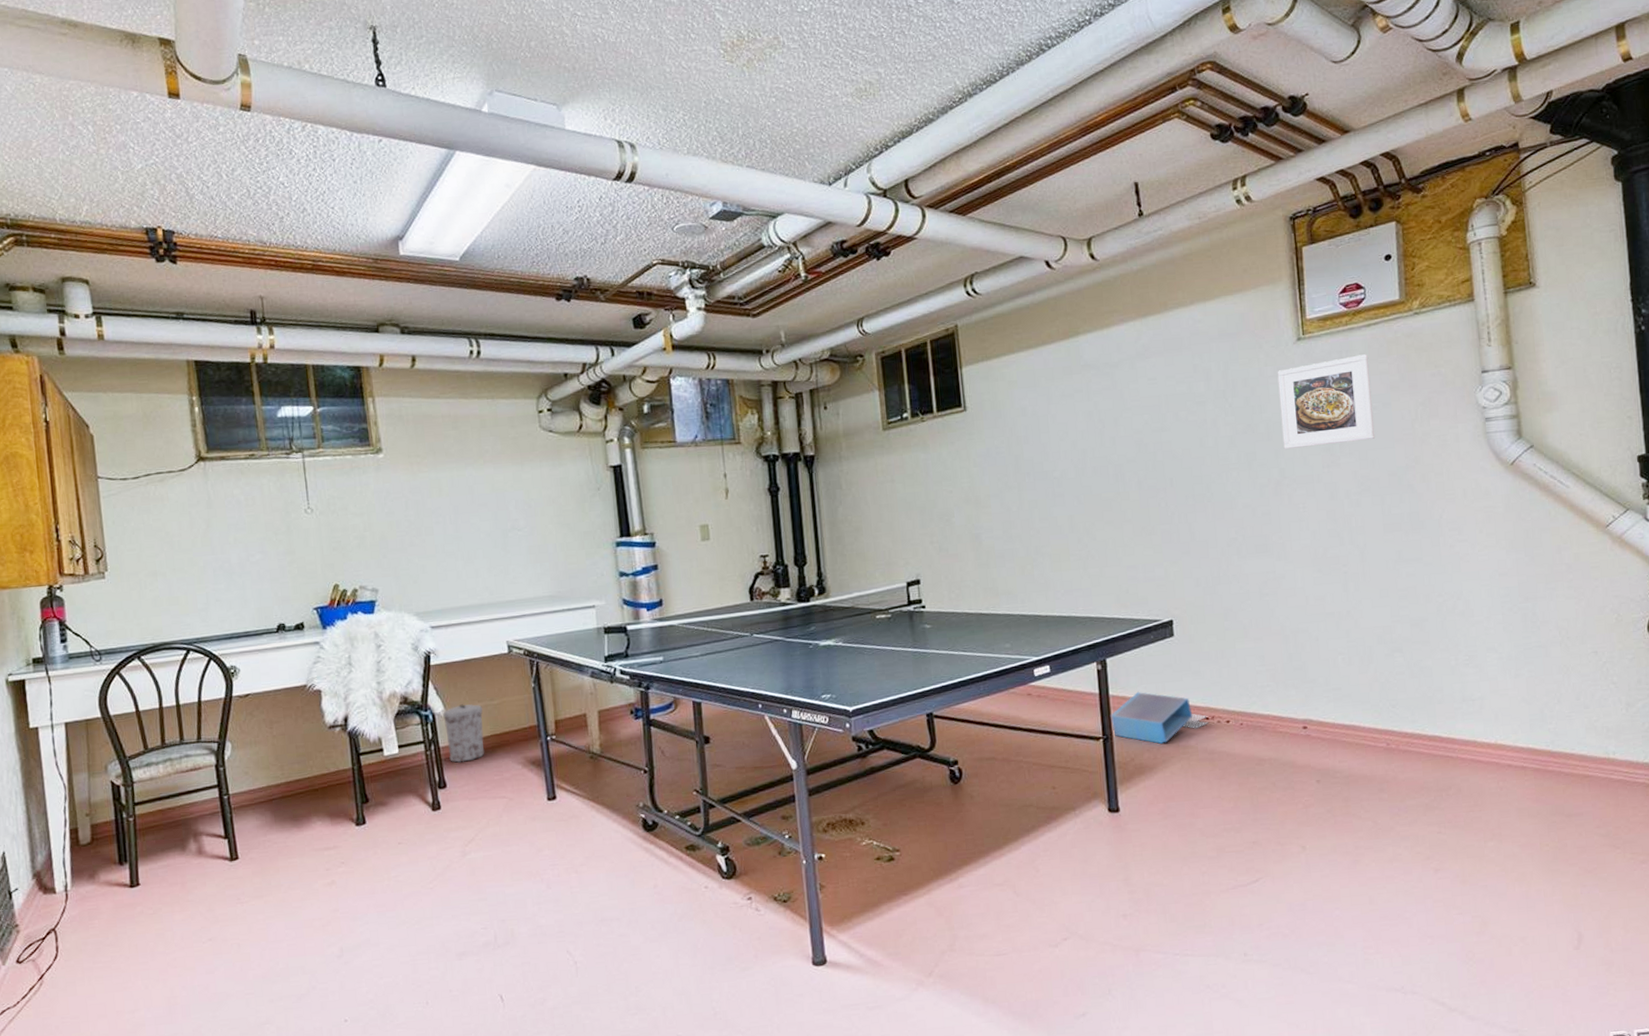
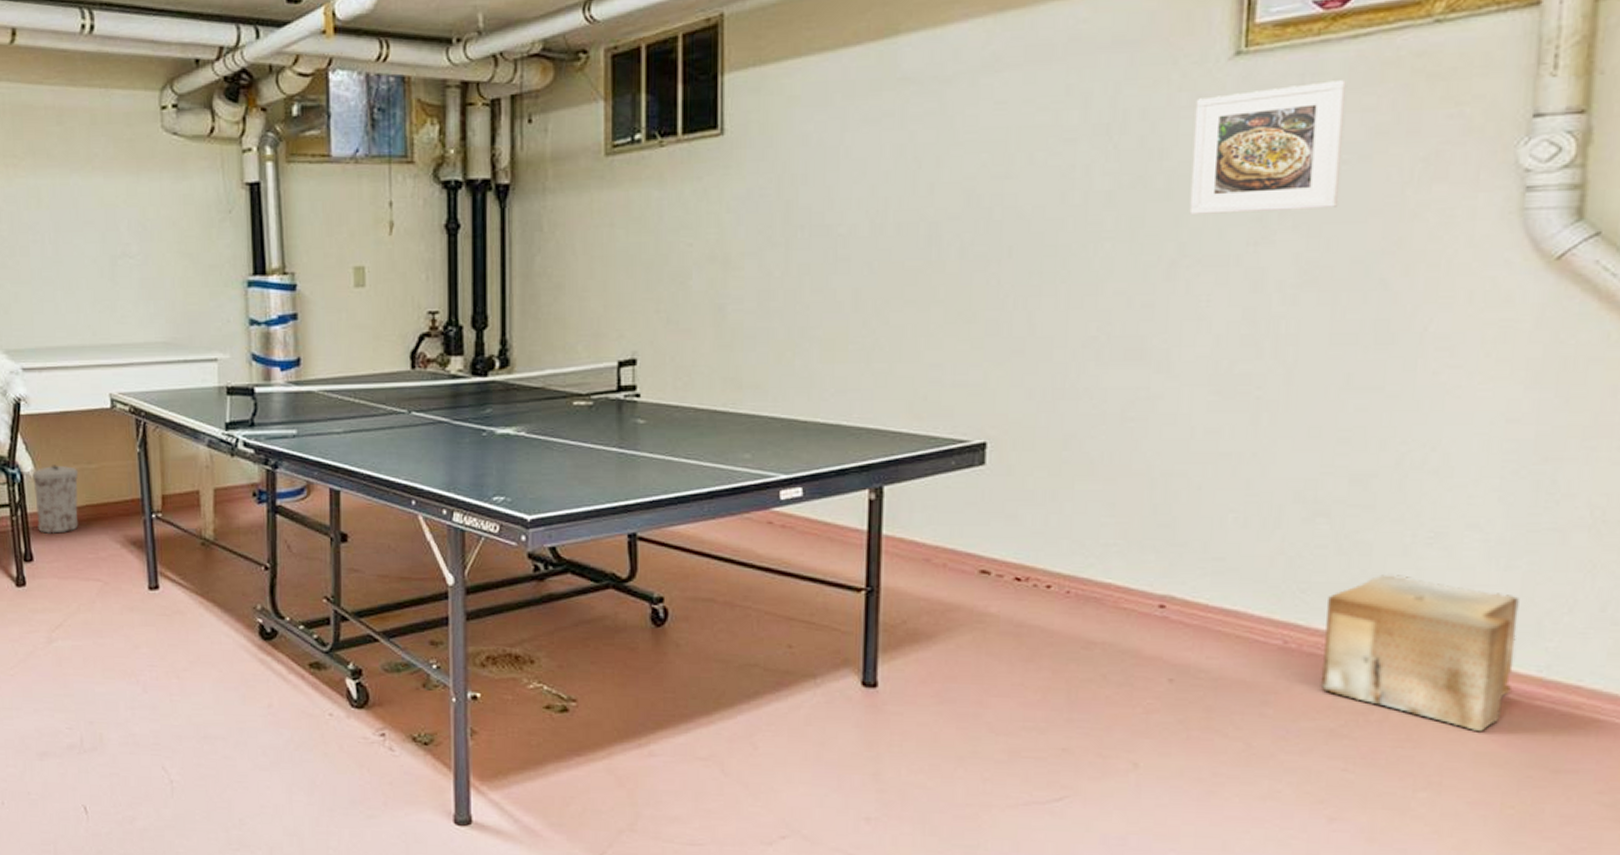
storage bin: present [1111,691,1209,744] -> none [880,533,1021,606]
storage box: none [1410,688,1533,794] -> present [1320,574,1520,732]

